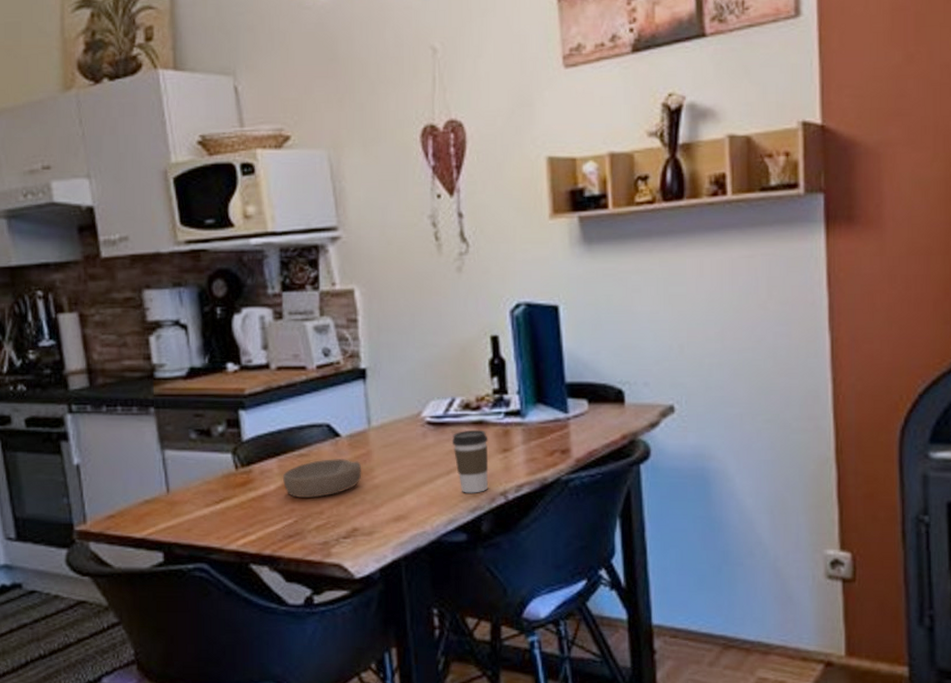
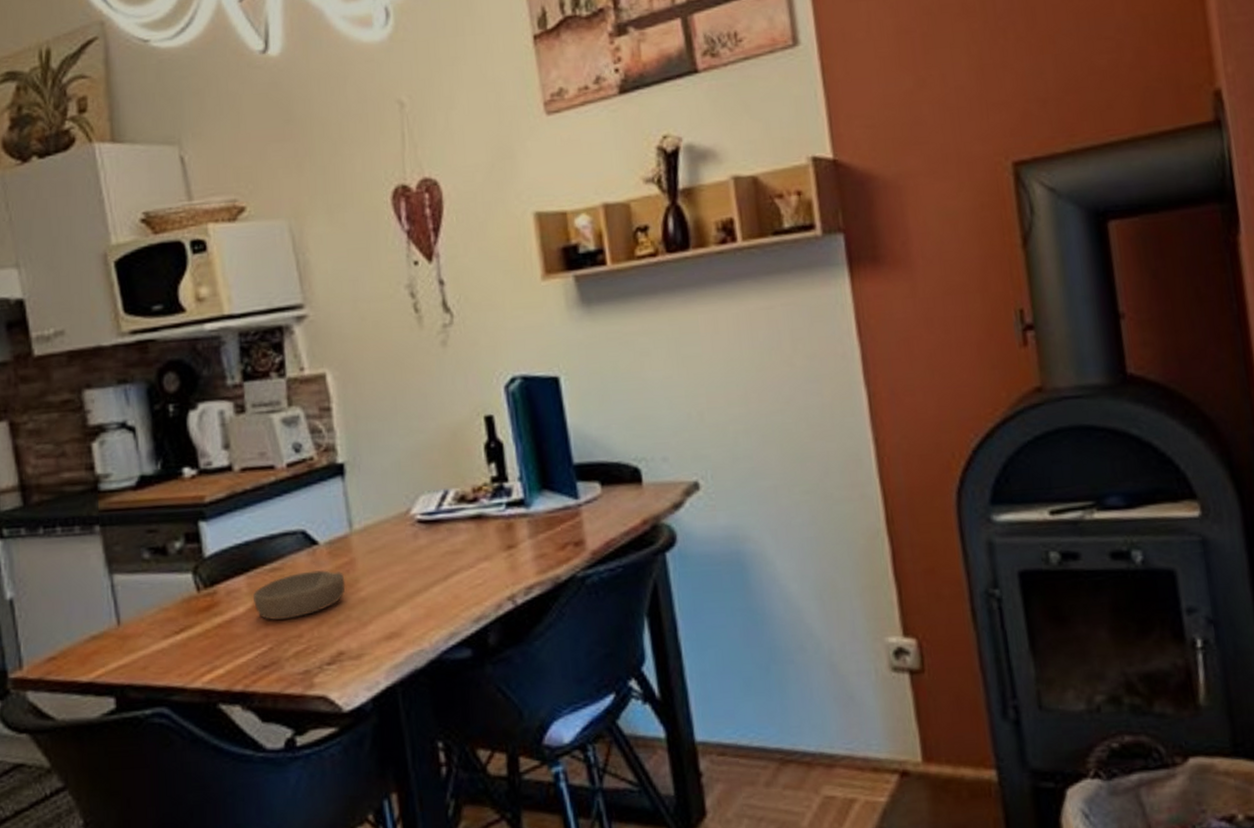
coffee cup: present [452,429,489,493] -> none [447,525,493,601]

